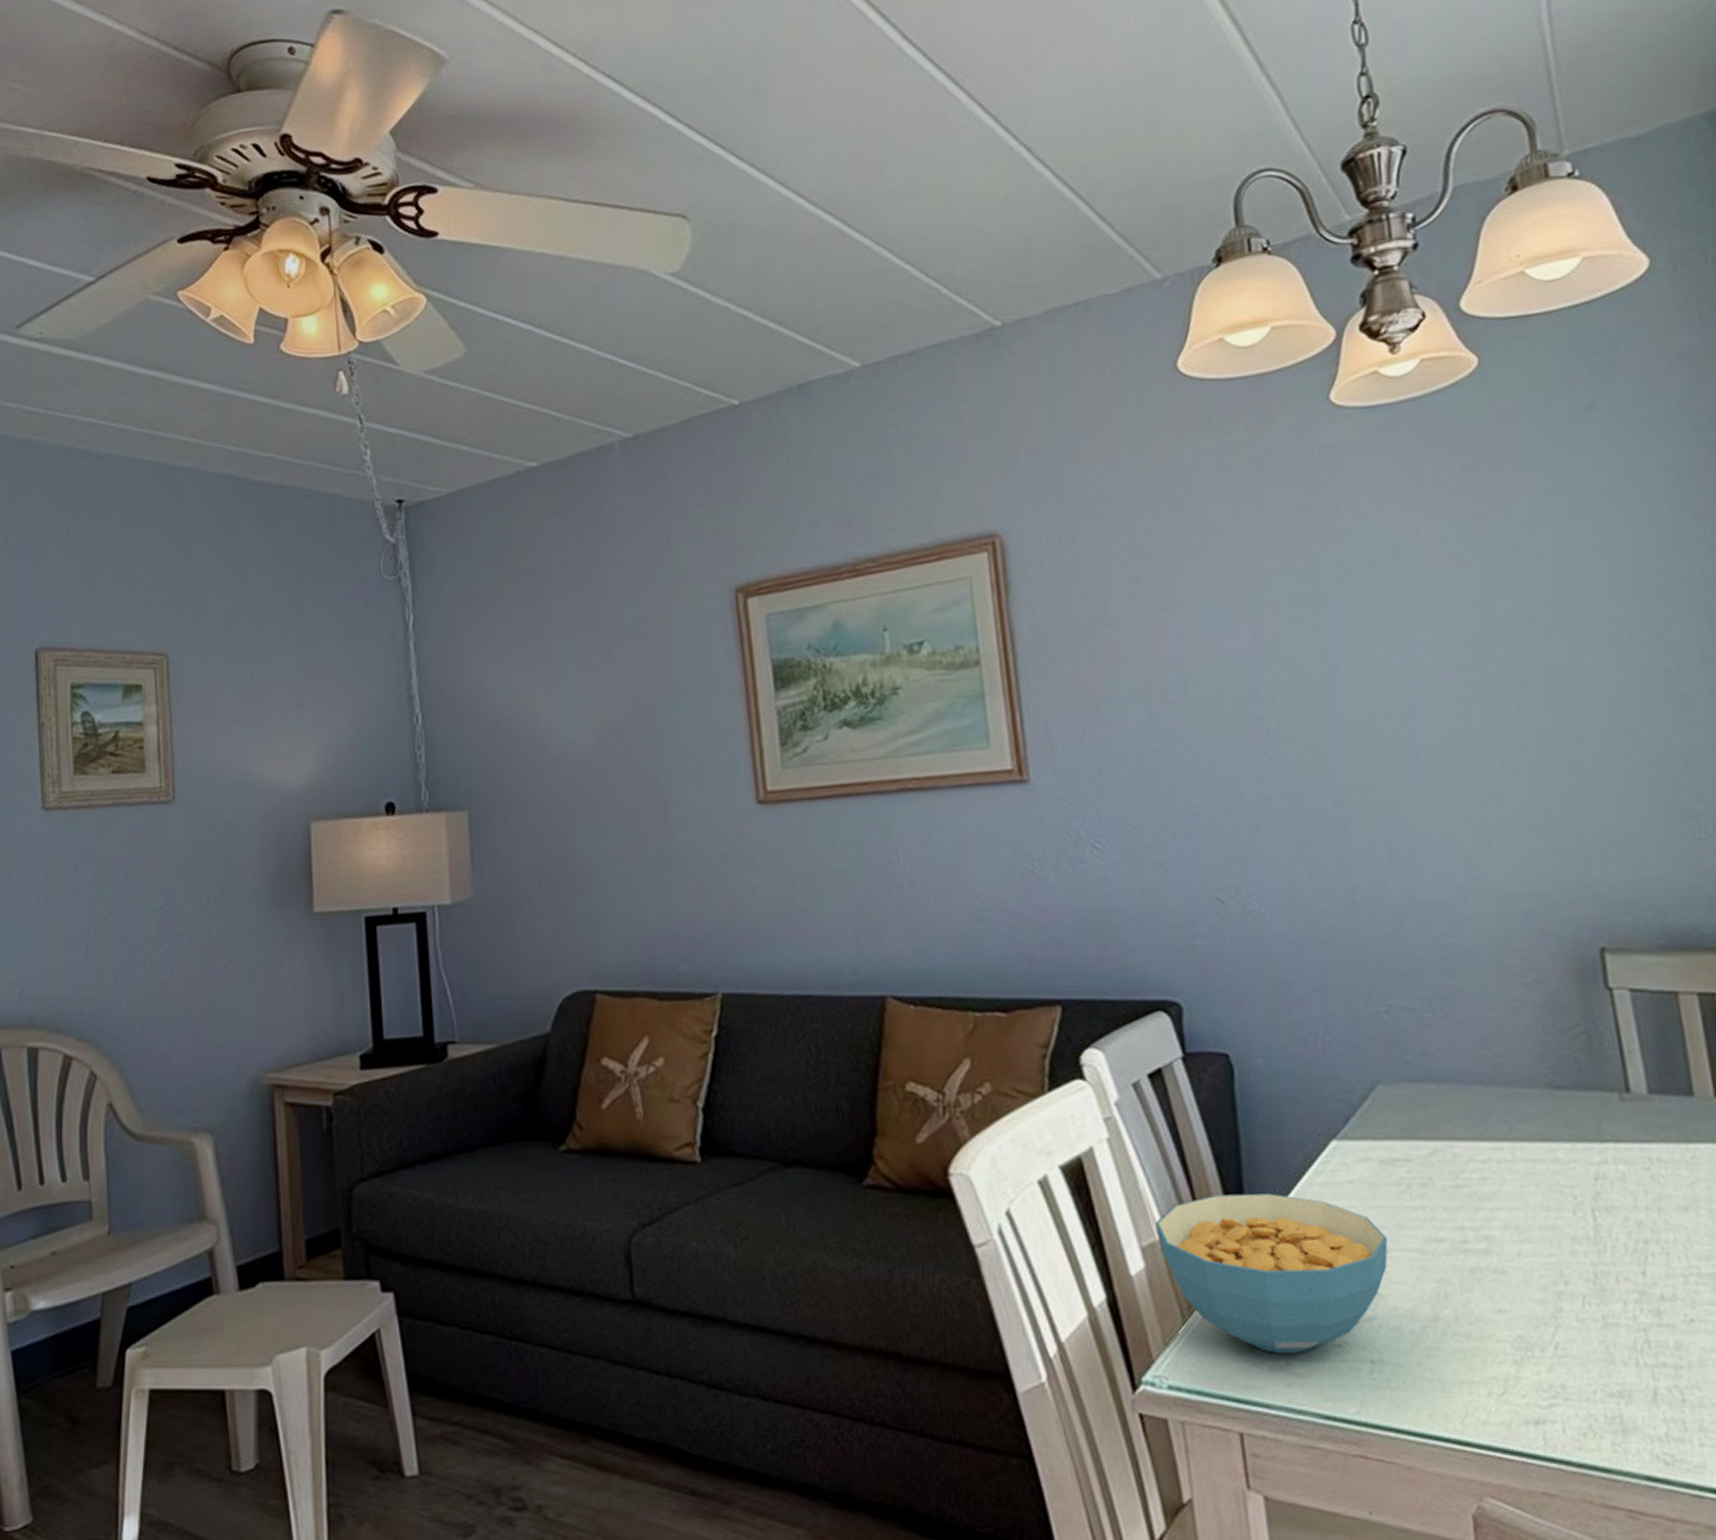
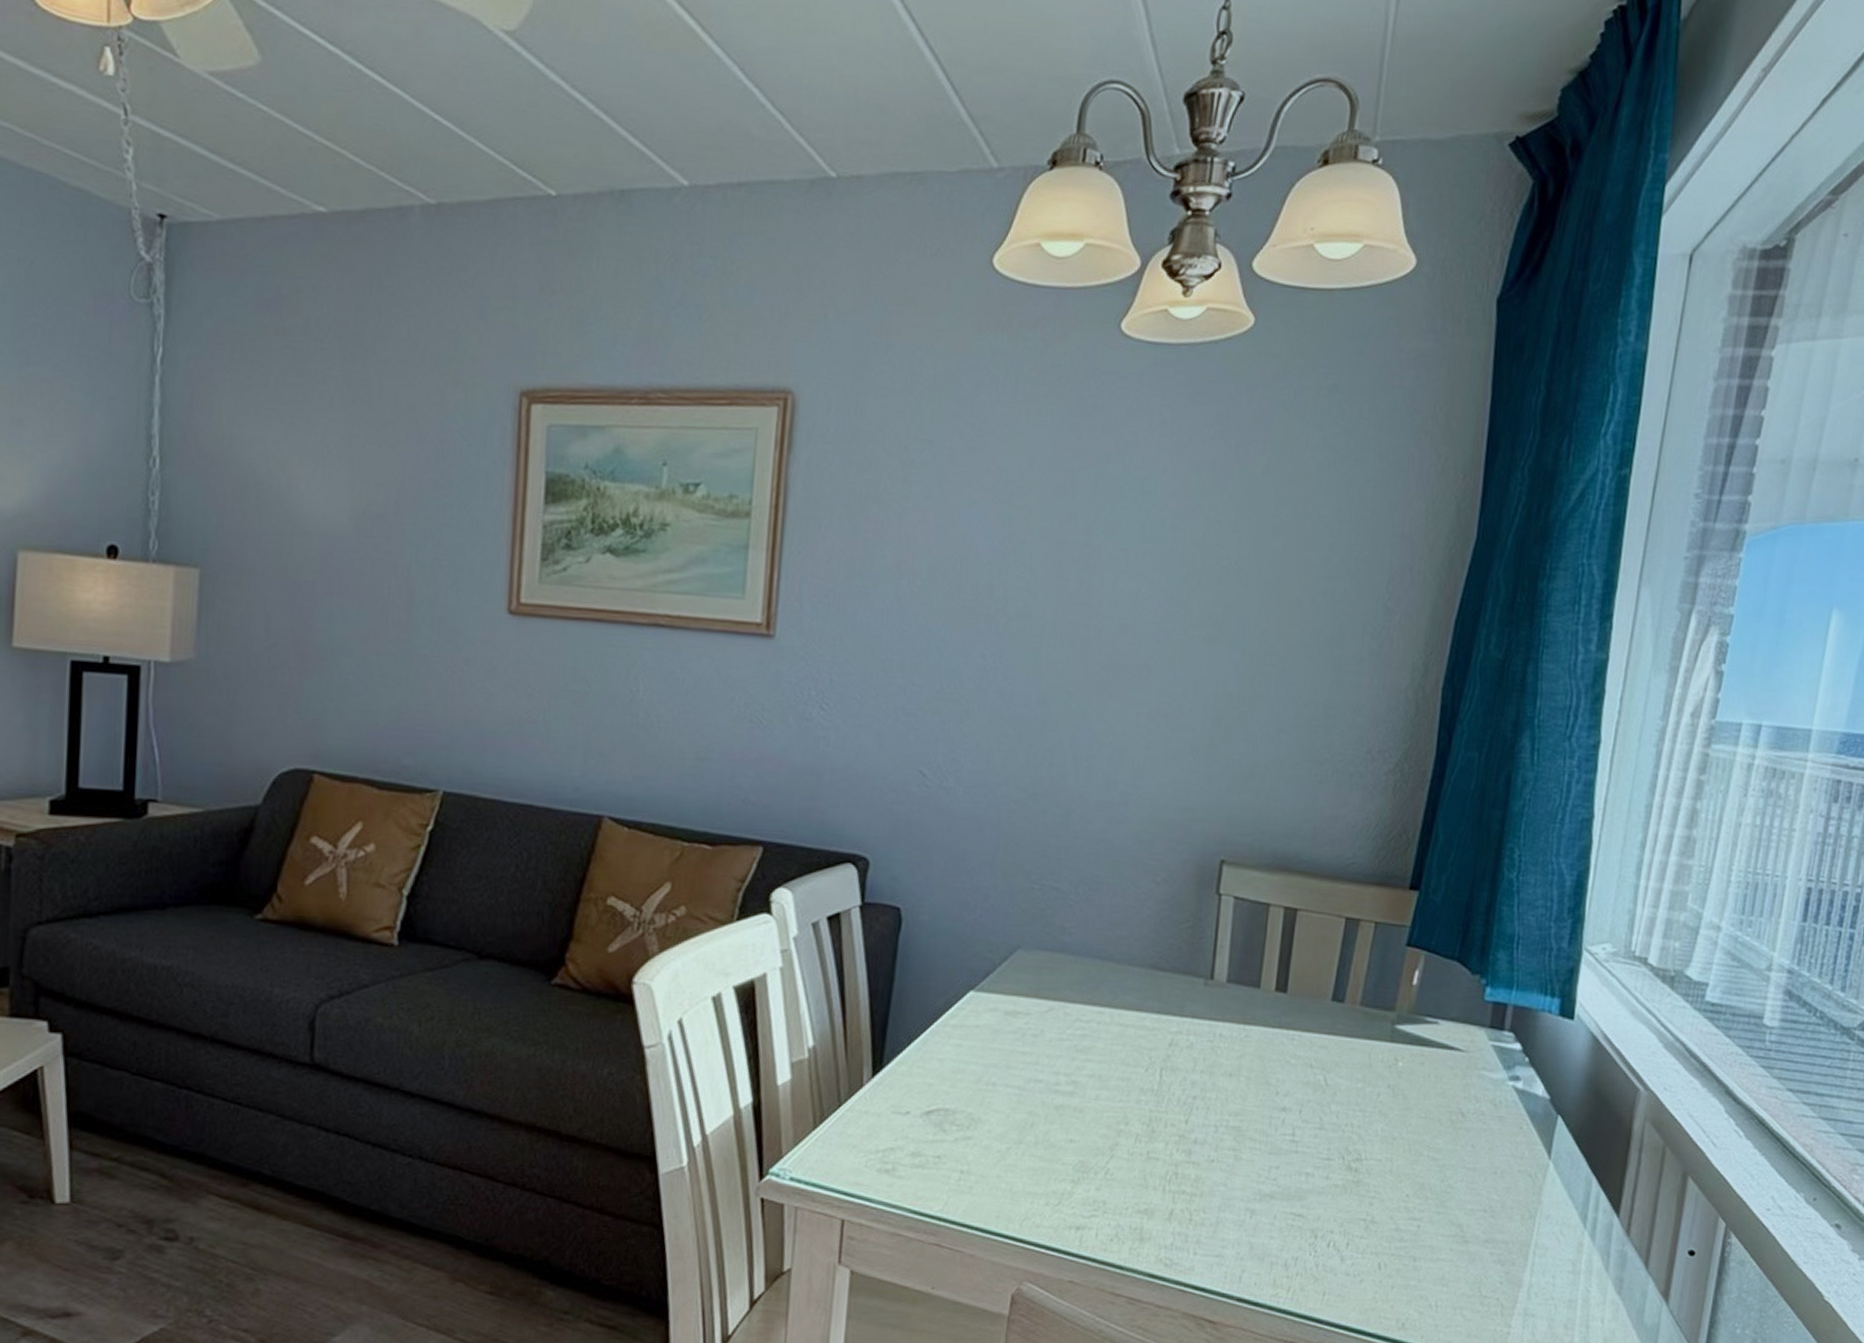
cereal bowl: present [1155,1193,1388,1354] -> none [807,1025,996,1160]

